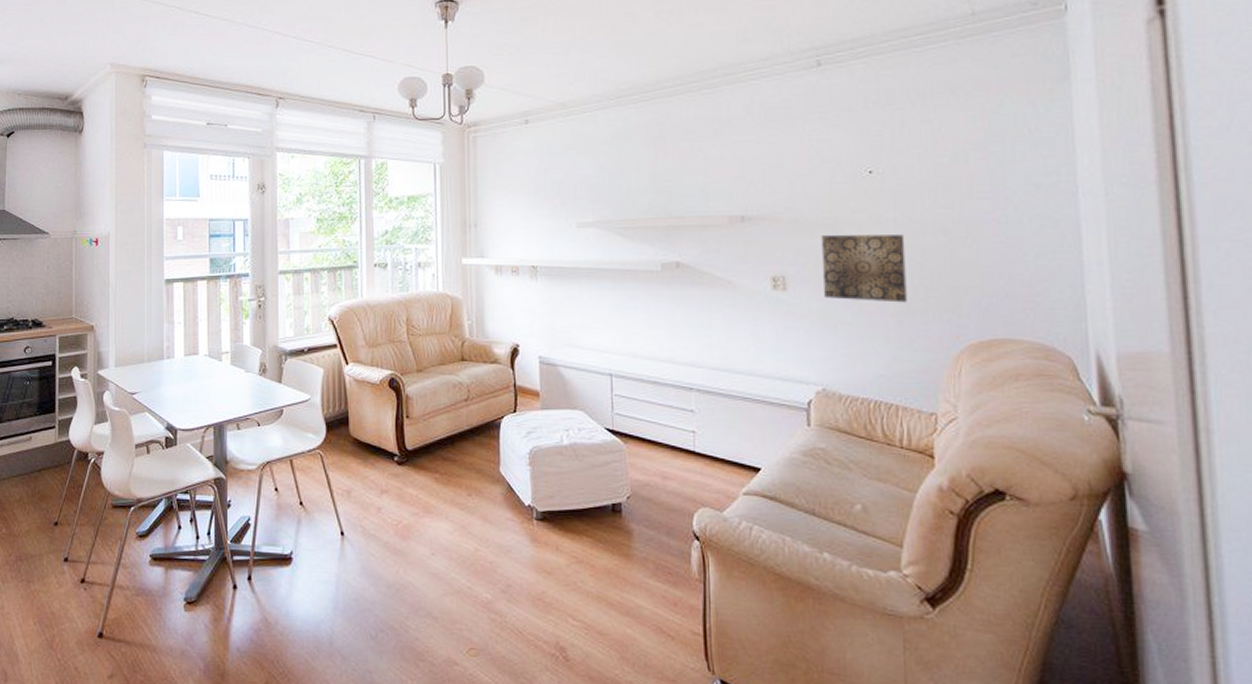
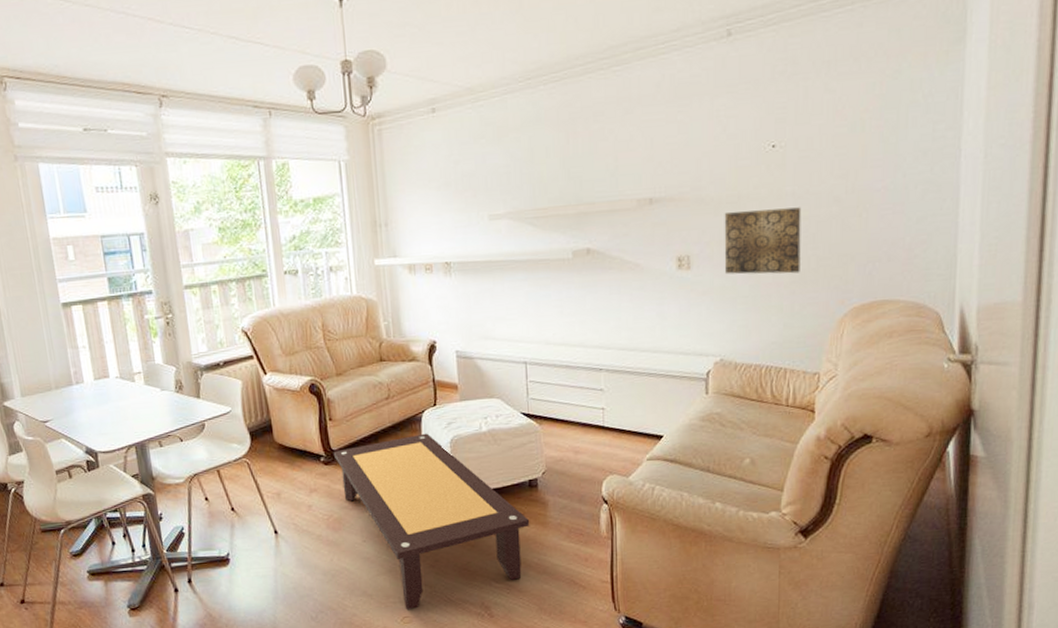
coffee table: none [407,441,613,641] -> present [333,433,530,610]

